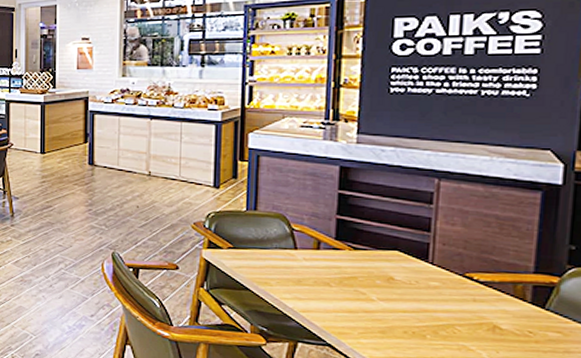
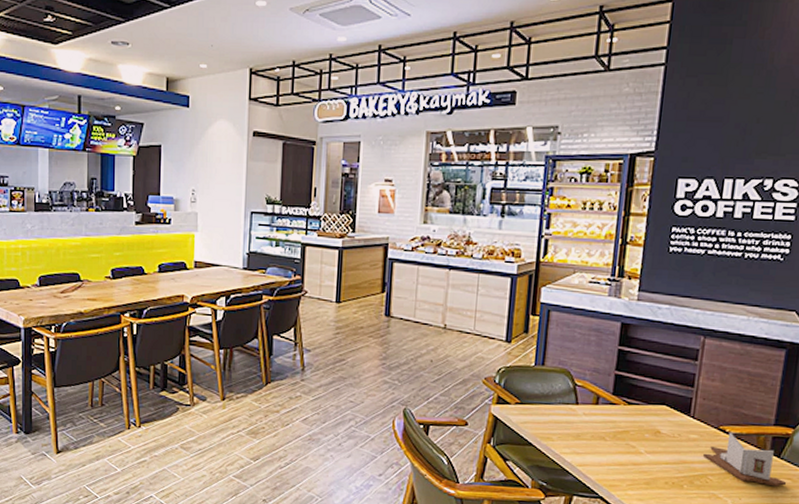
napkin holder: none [446,280,556,341] -> present [702,432,787,487]

